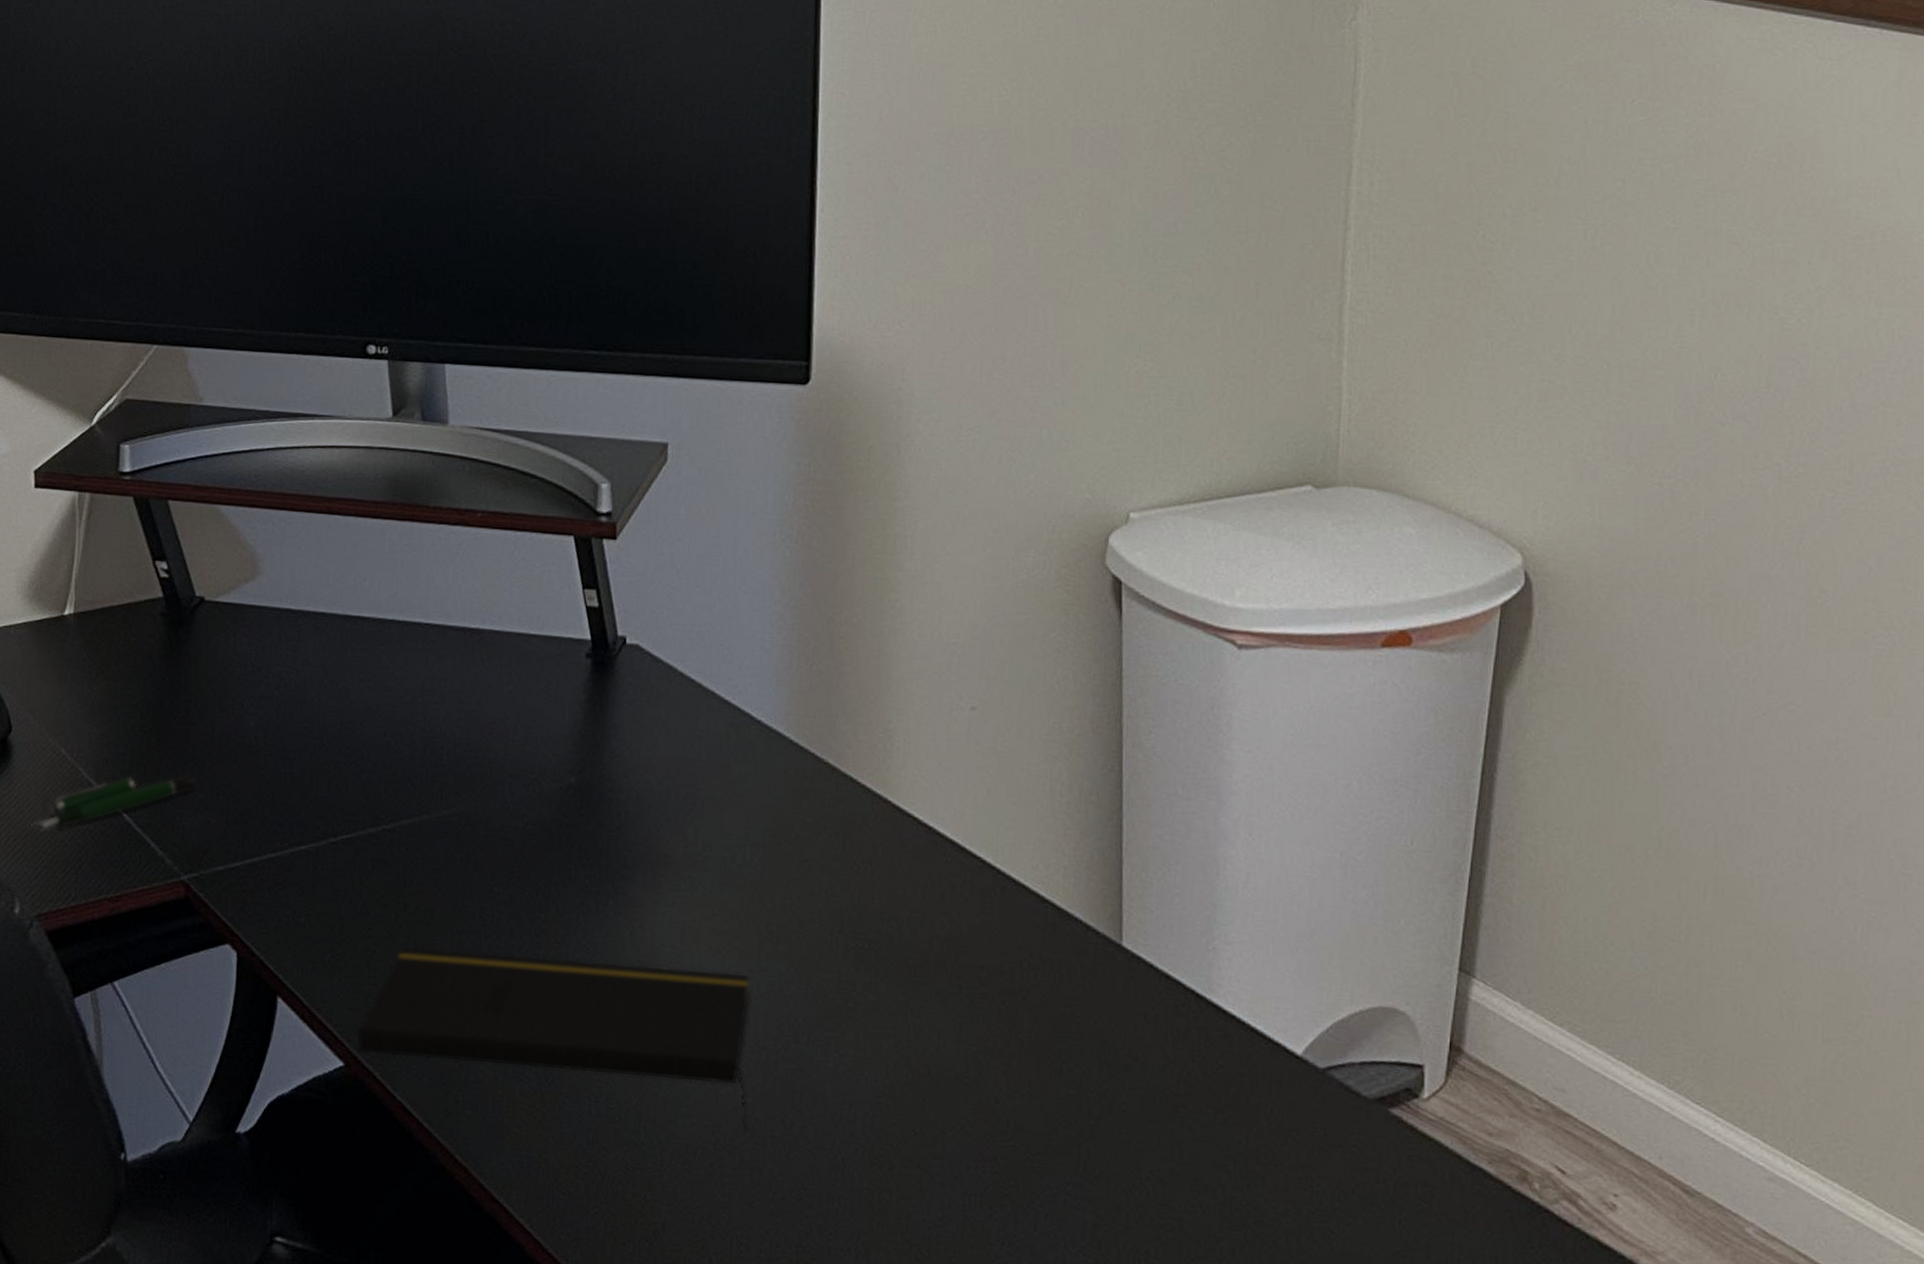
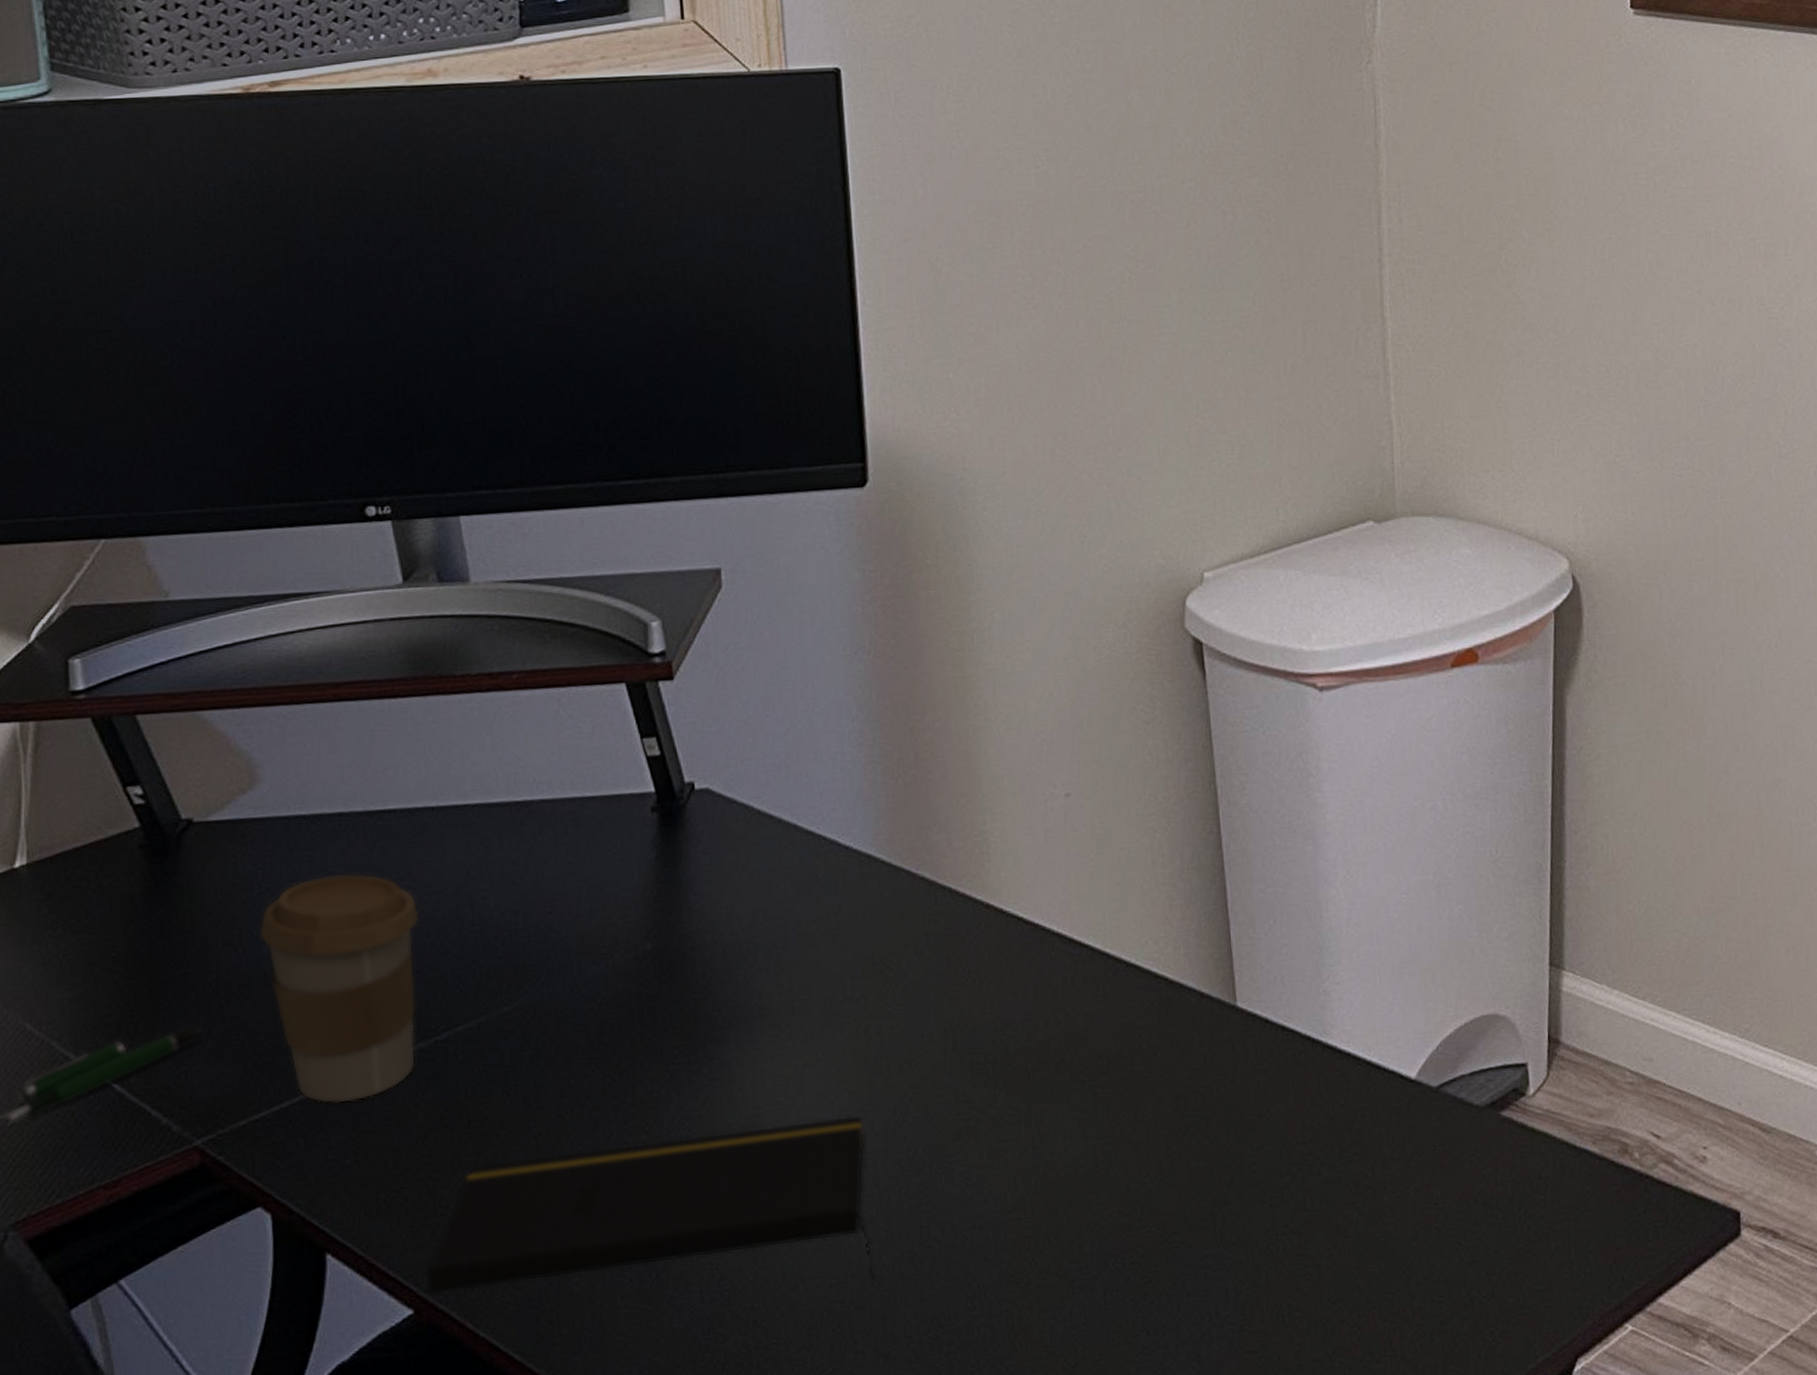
coffee cup: none [248,665,380,869] -> present [258,873,420,1104]

